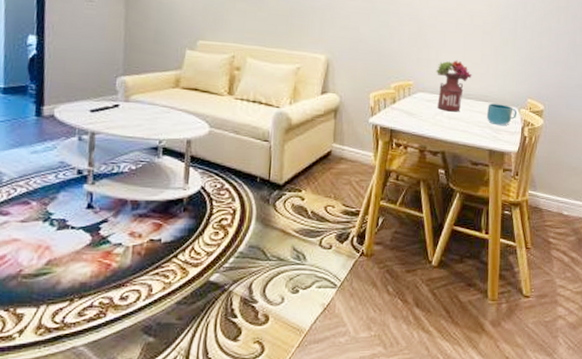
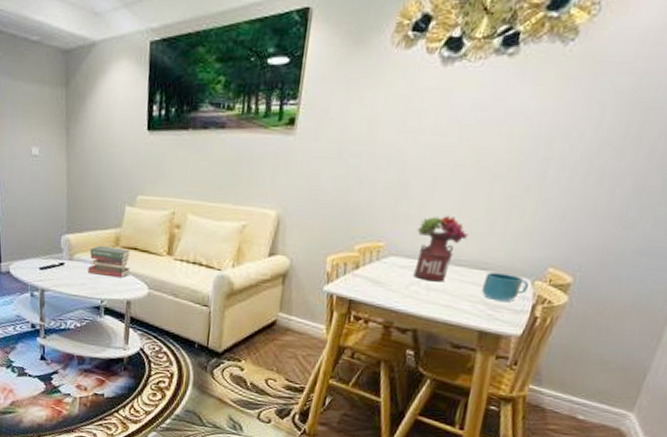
books: none [145,86,191,118] -> present [88,245,130,278]

